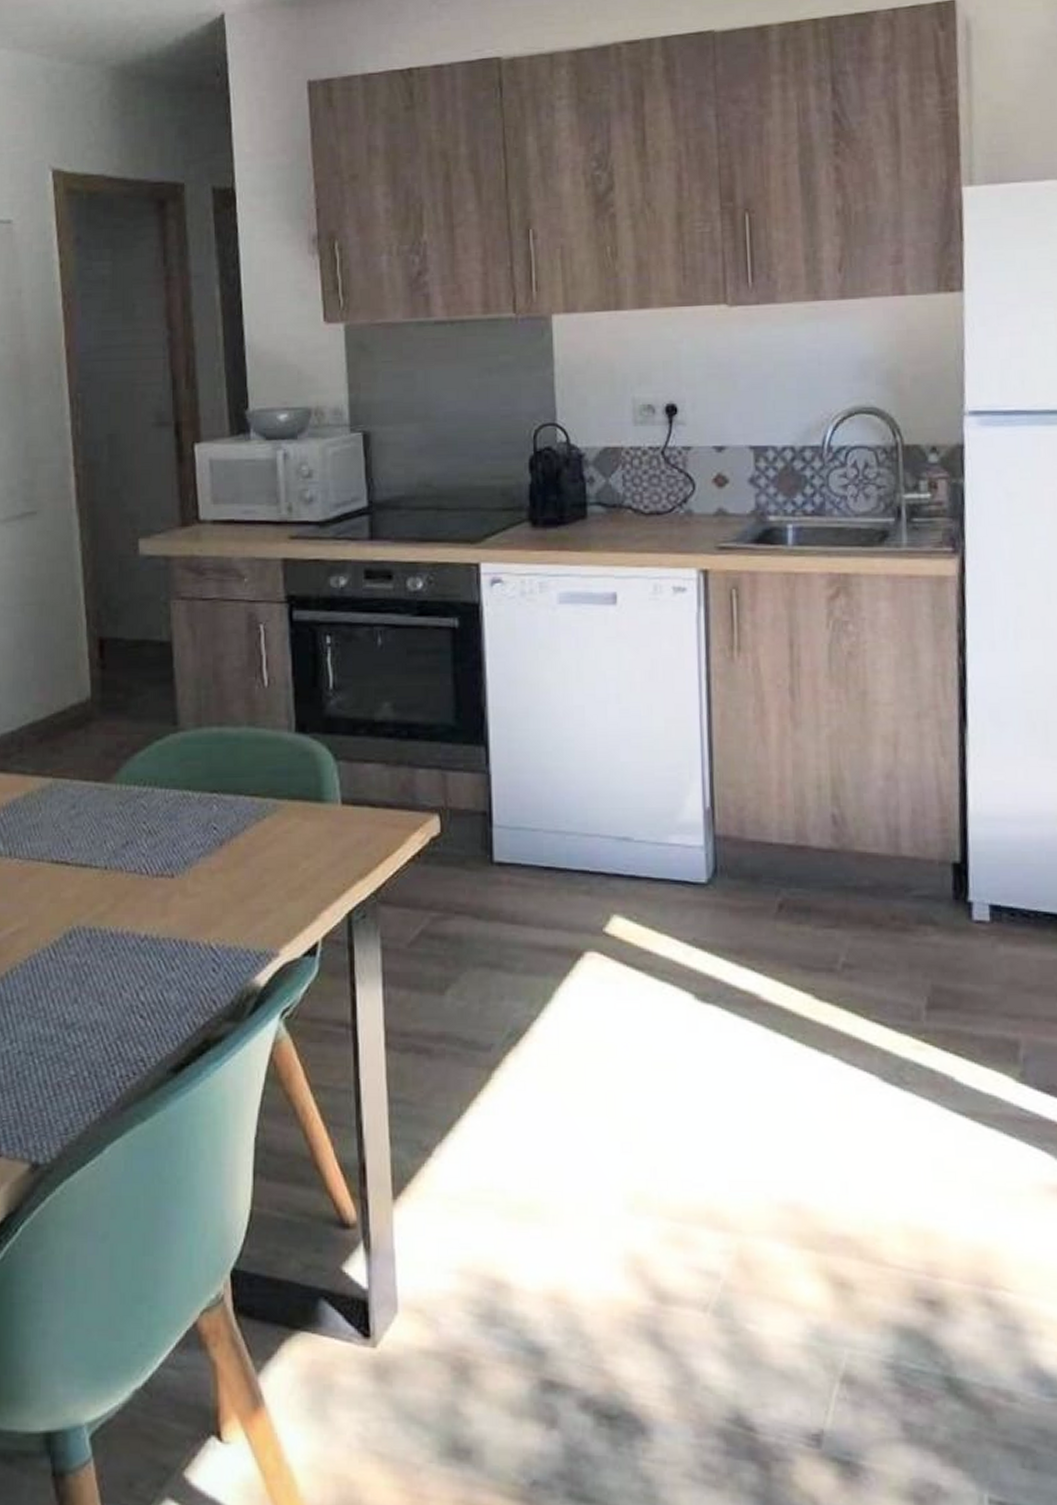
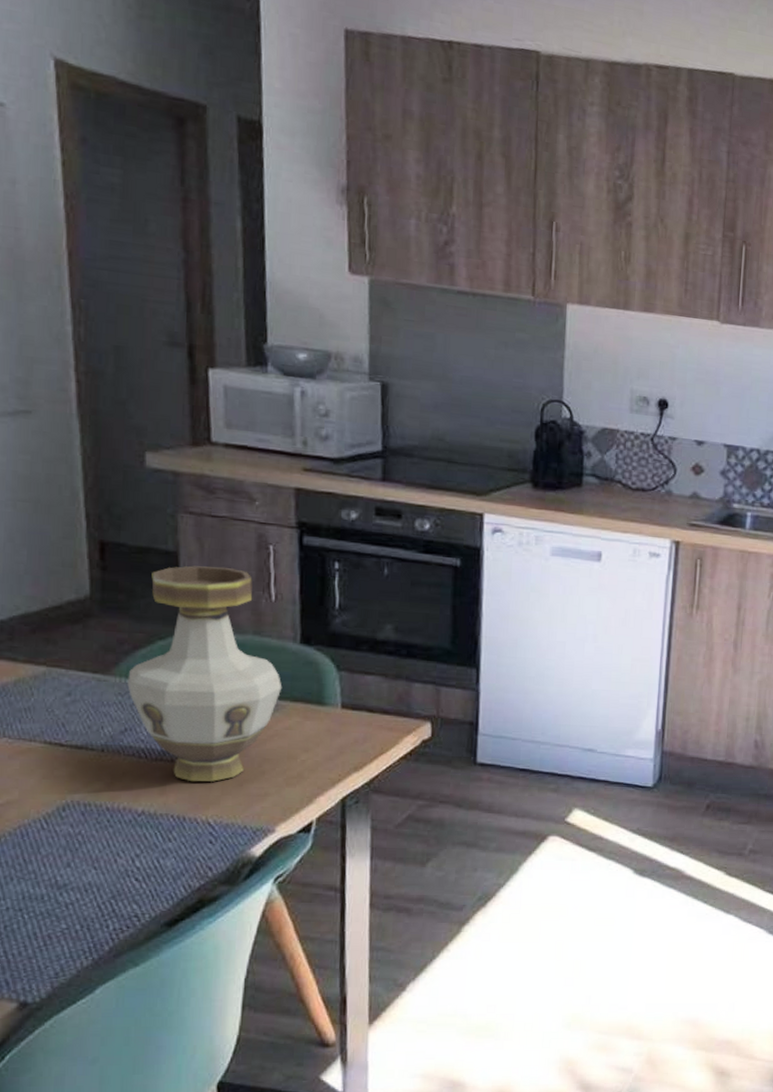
vase: none [128,653,280,900] -> present [127,565,283,782]

